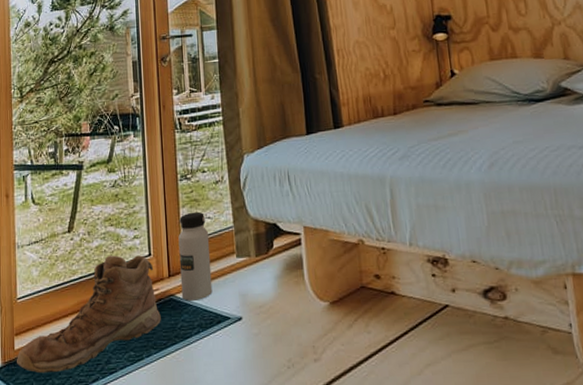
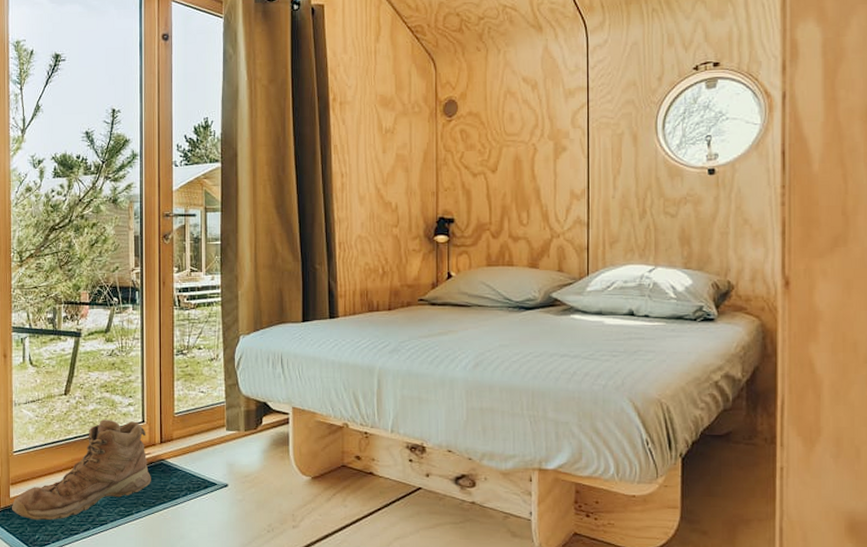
water bottle: present [178,211,213,301] -> none [171,385,202,466]

